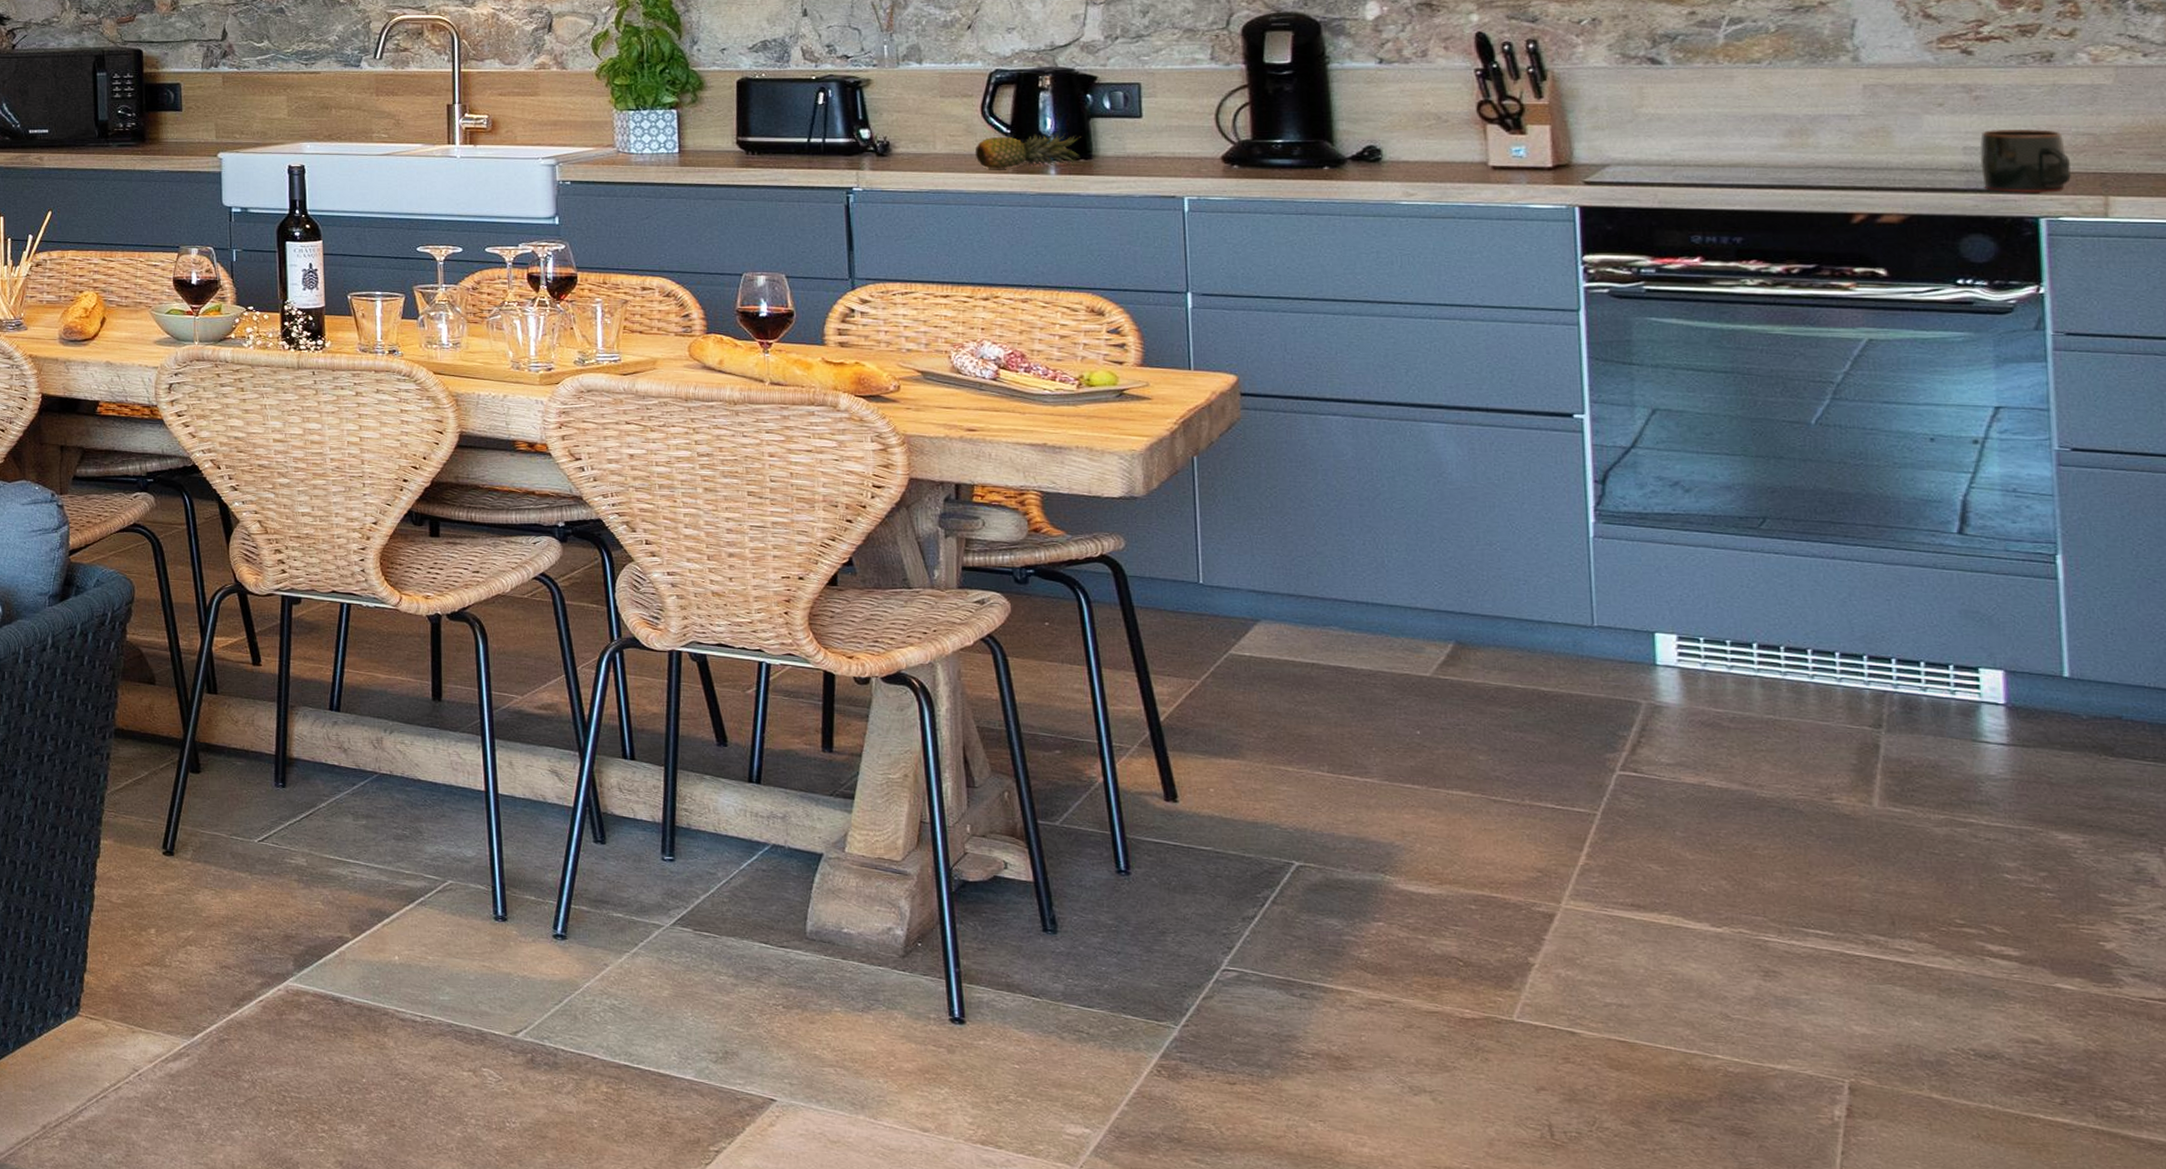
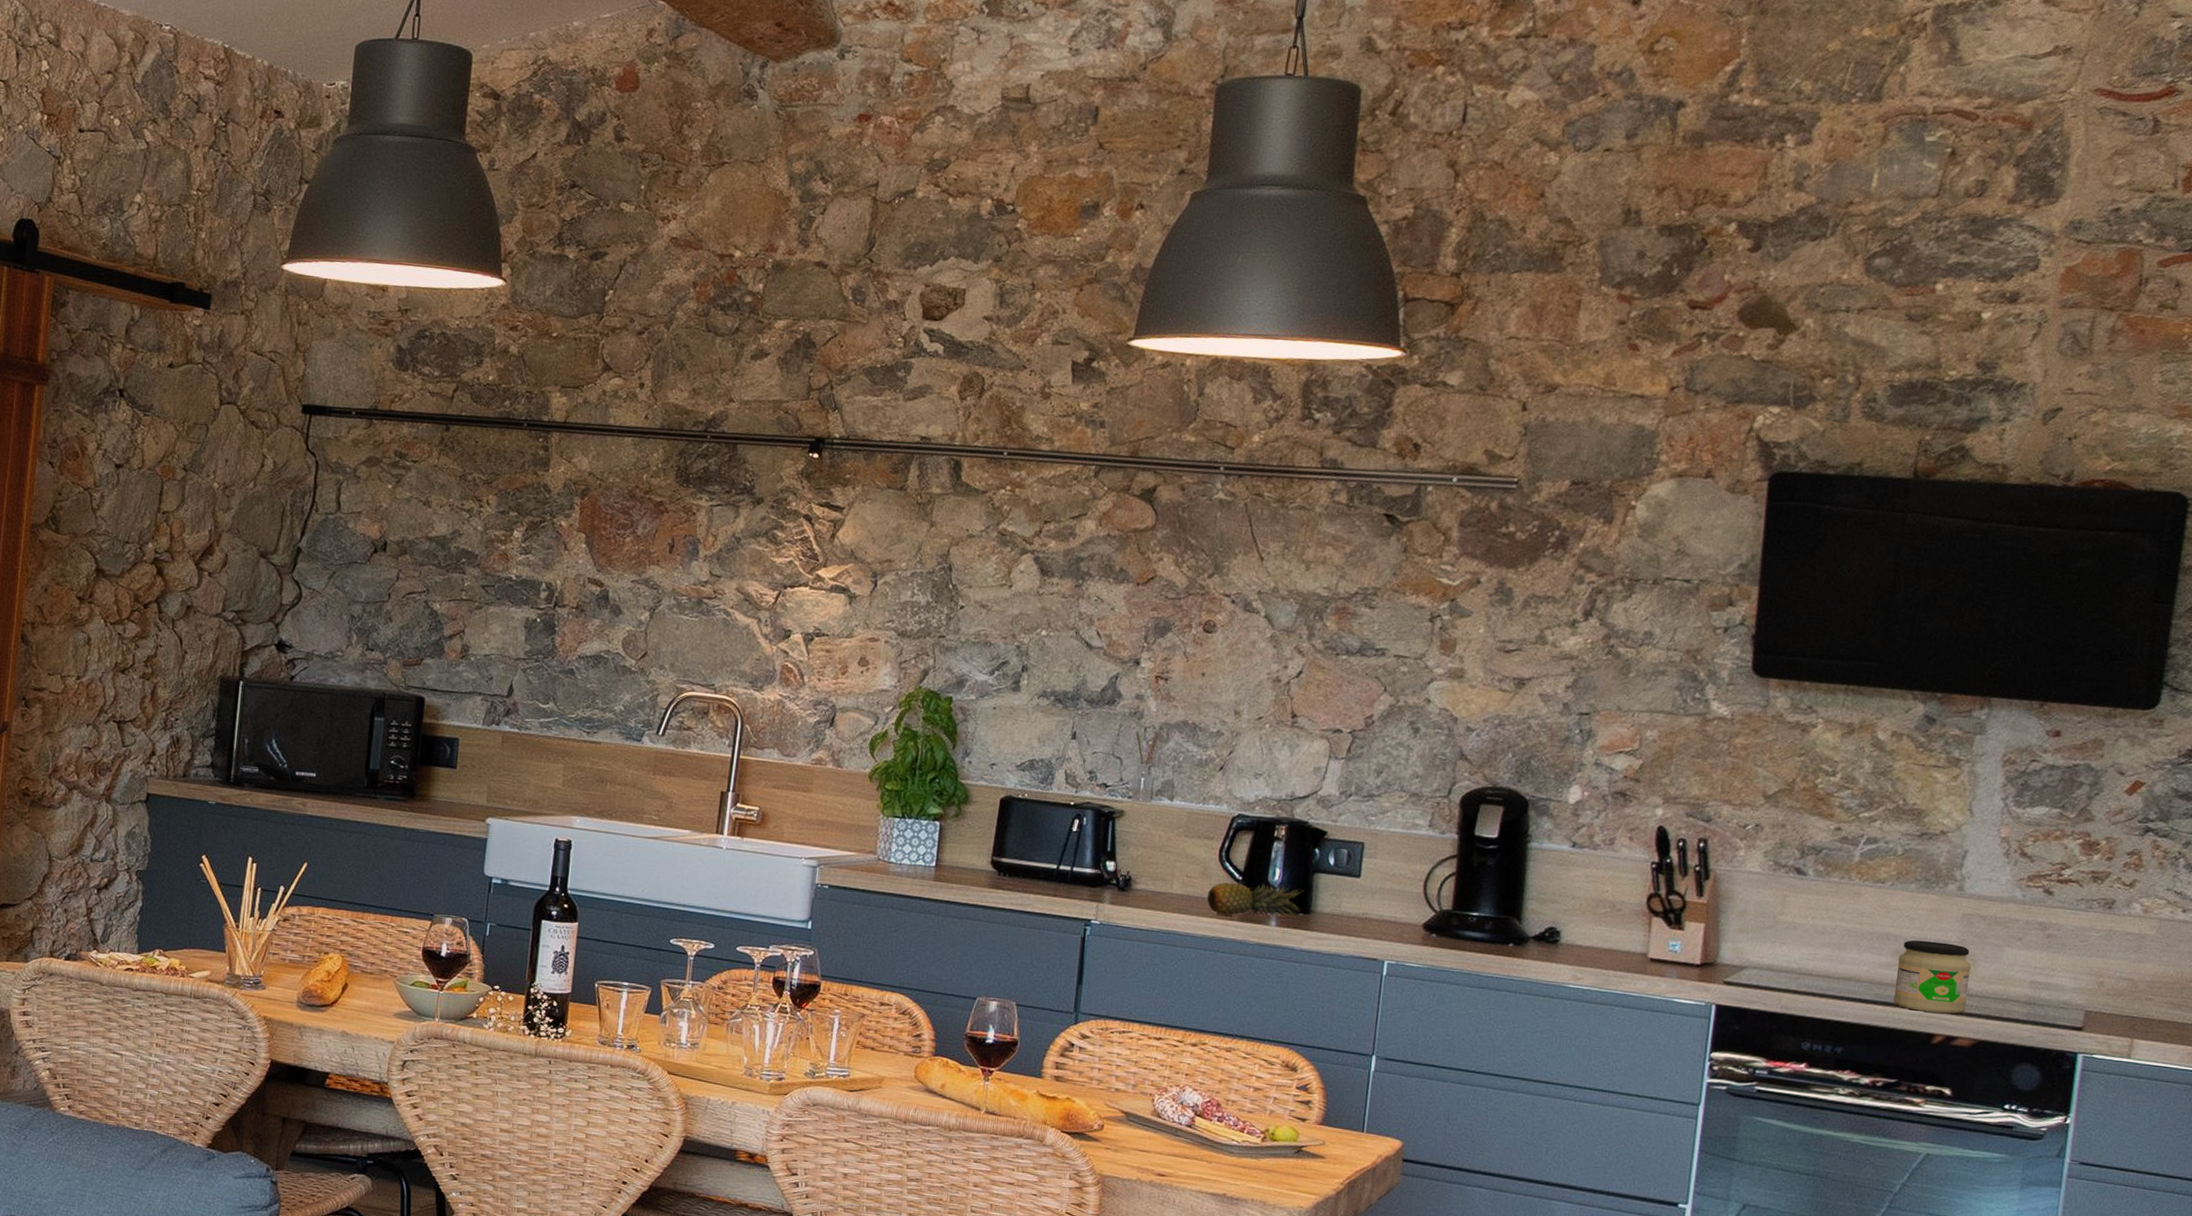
jar: none [1792,117,1888,191] -> present [1893,940,1971,1015]
mug: present [1979,130,2071,193] -> none [2040,967,2110,1031]

